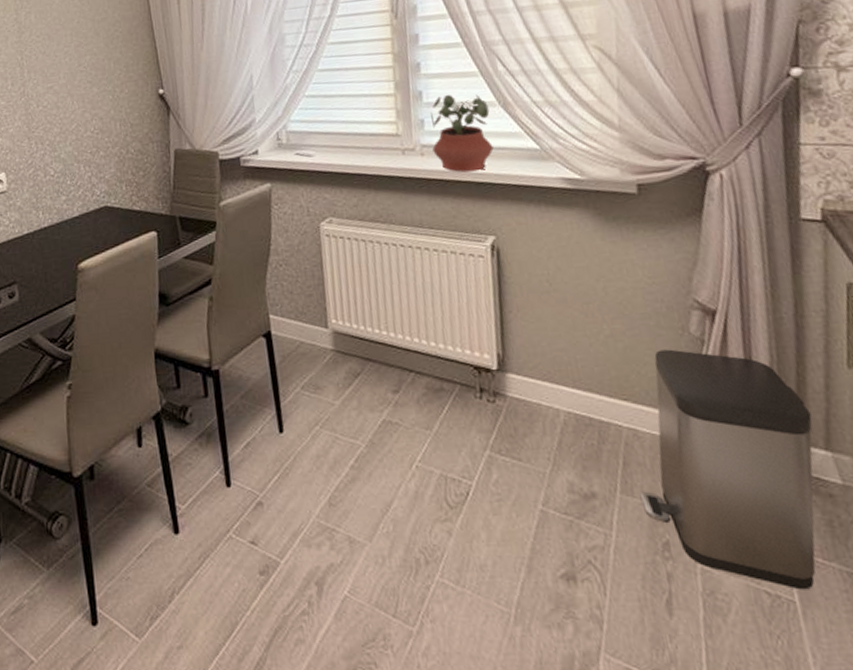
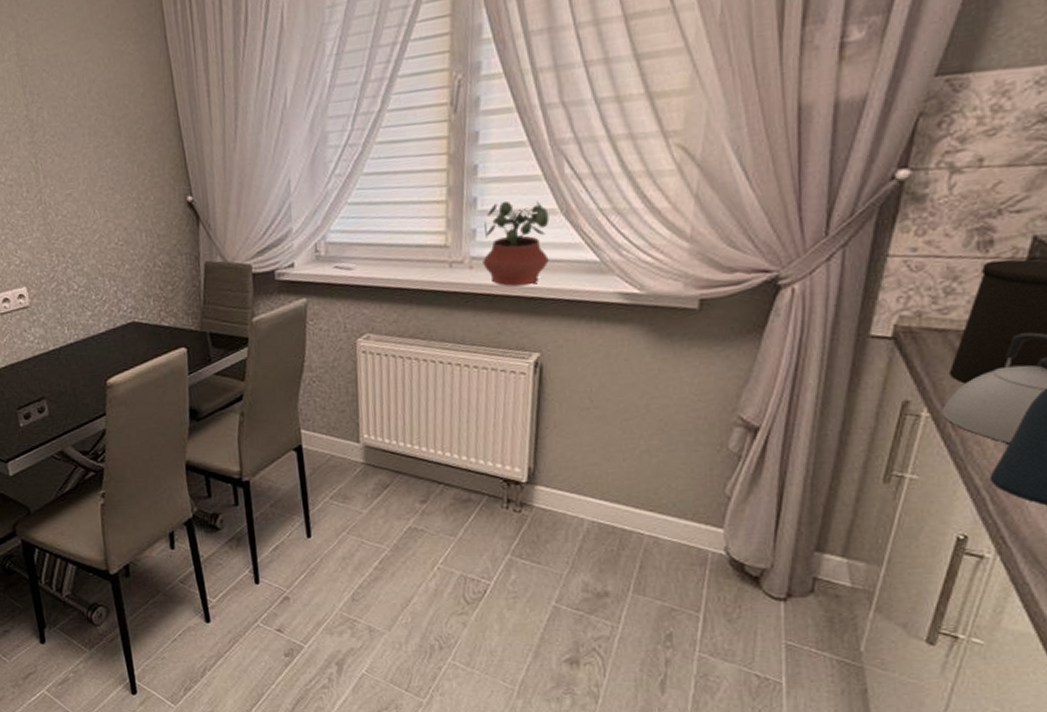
pedal bin: present [639,349,816,590] -> none [651,464,835,674]

